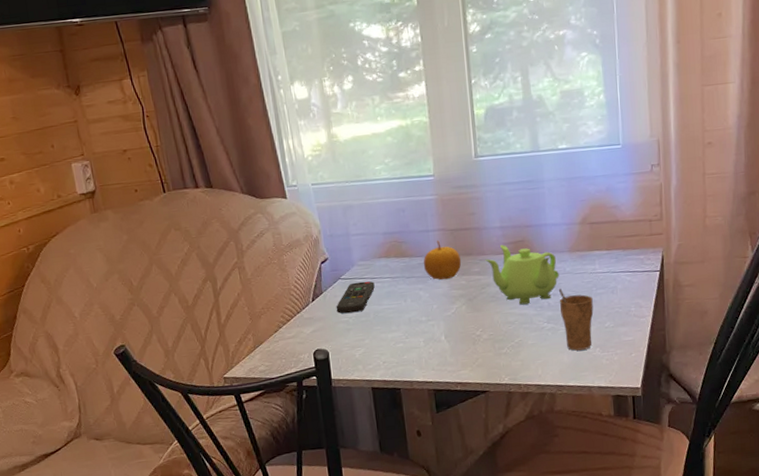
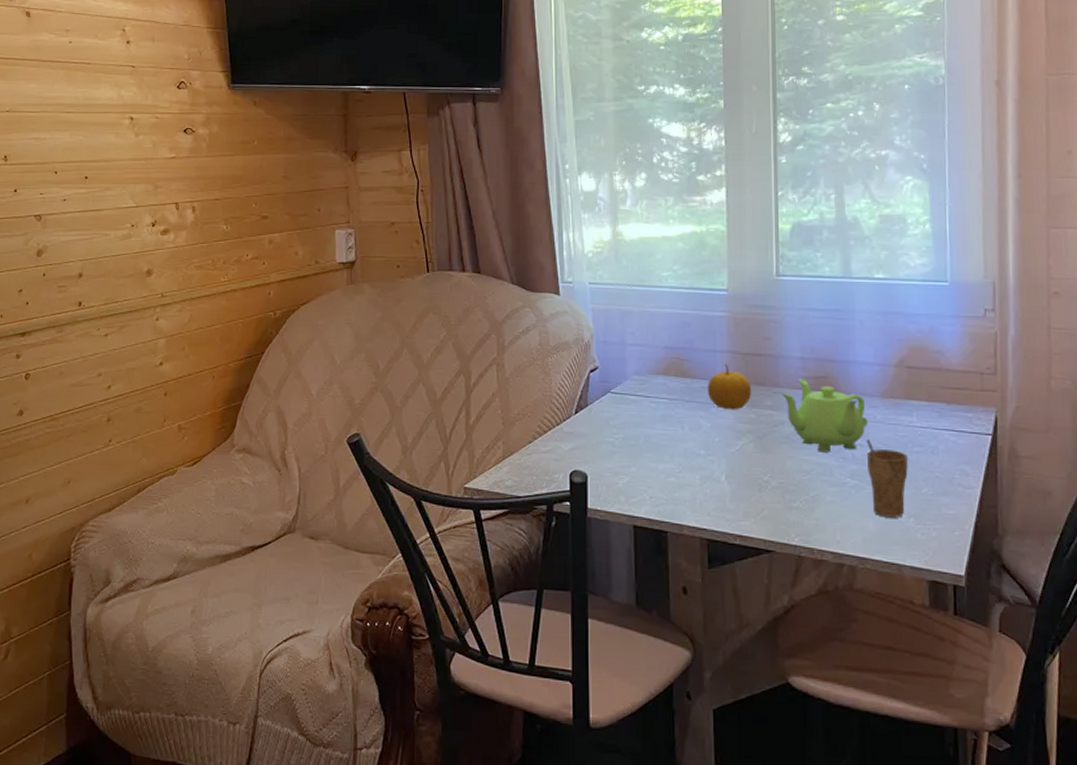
remote control: present [336,281,375,314] -> none [601,398,648,434]

